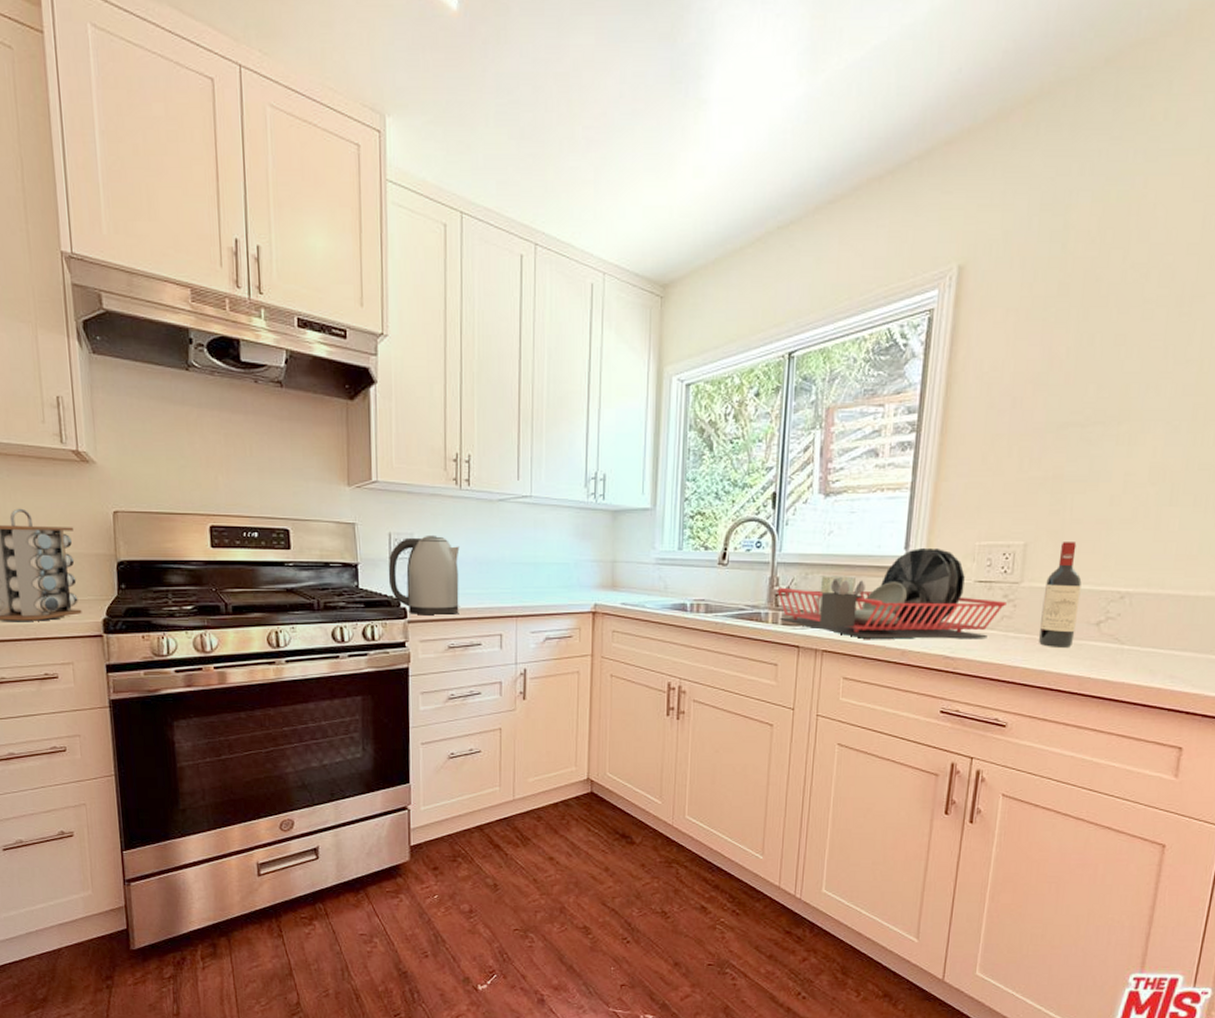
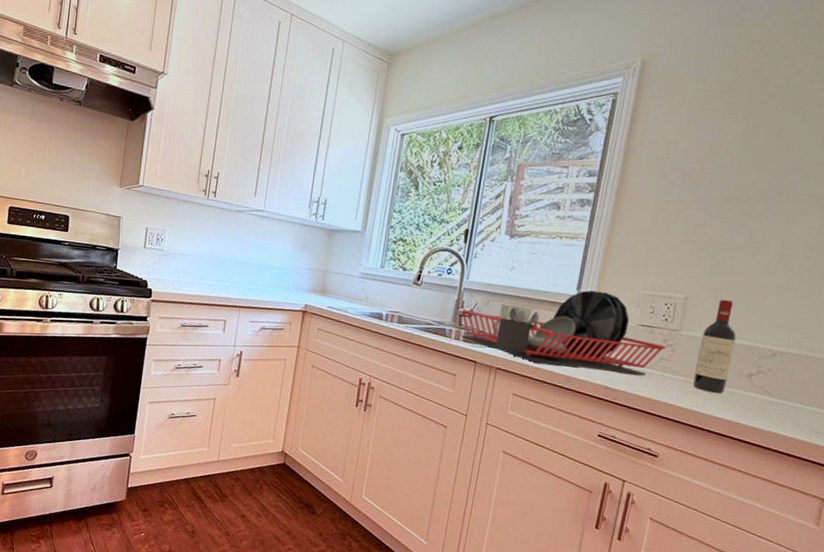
kettle: present [388,534,460,616] -> none [140,232,201,299]

